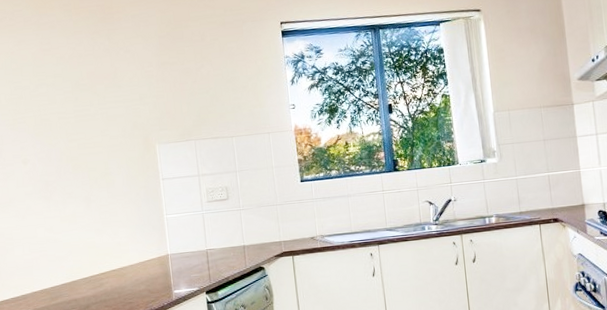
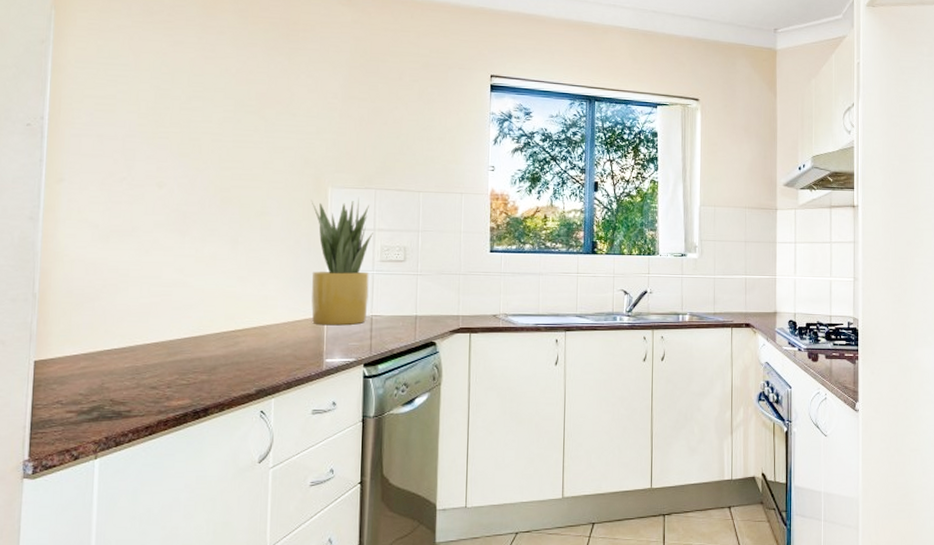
planter: none [143,149,203,262] -> present [311,197,373,326]

